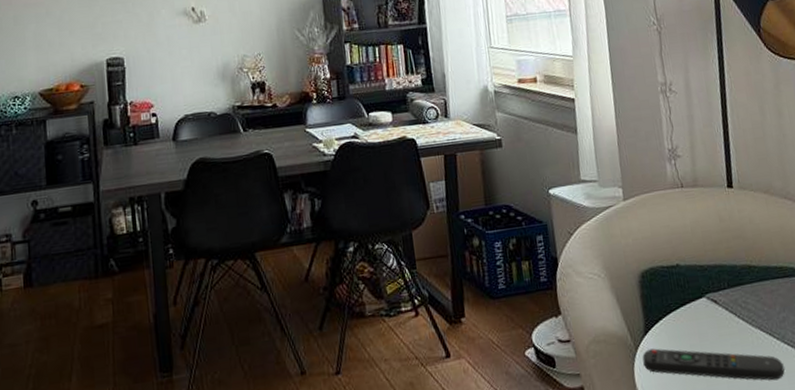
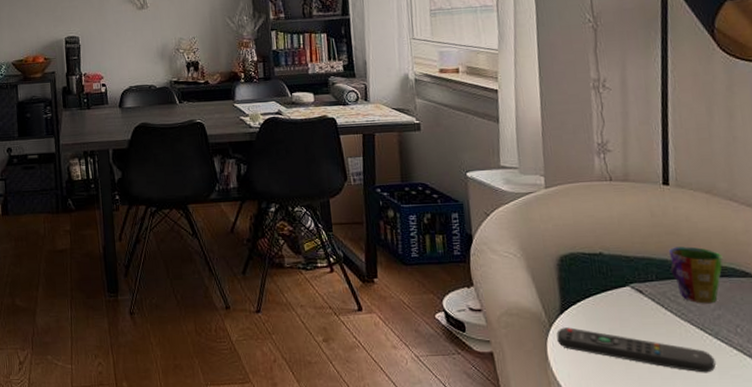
cup: none [736,249,784,308] -> present [668,246,723,304]

